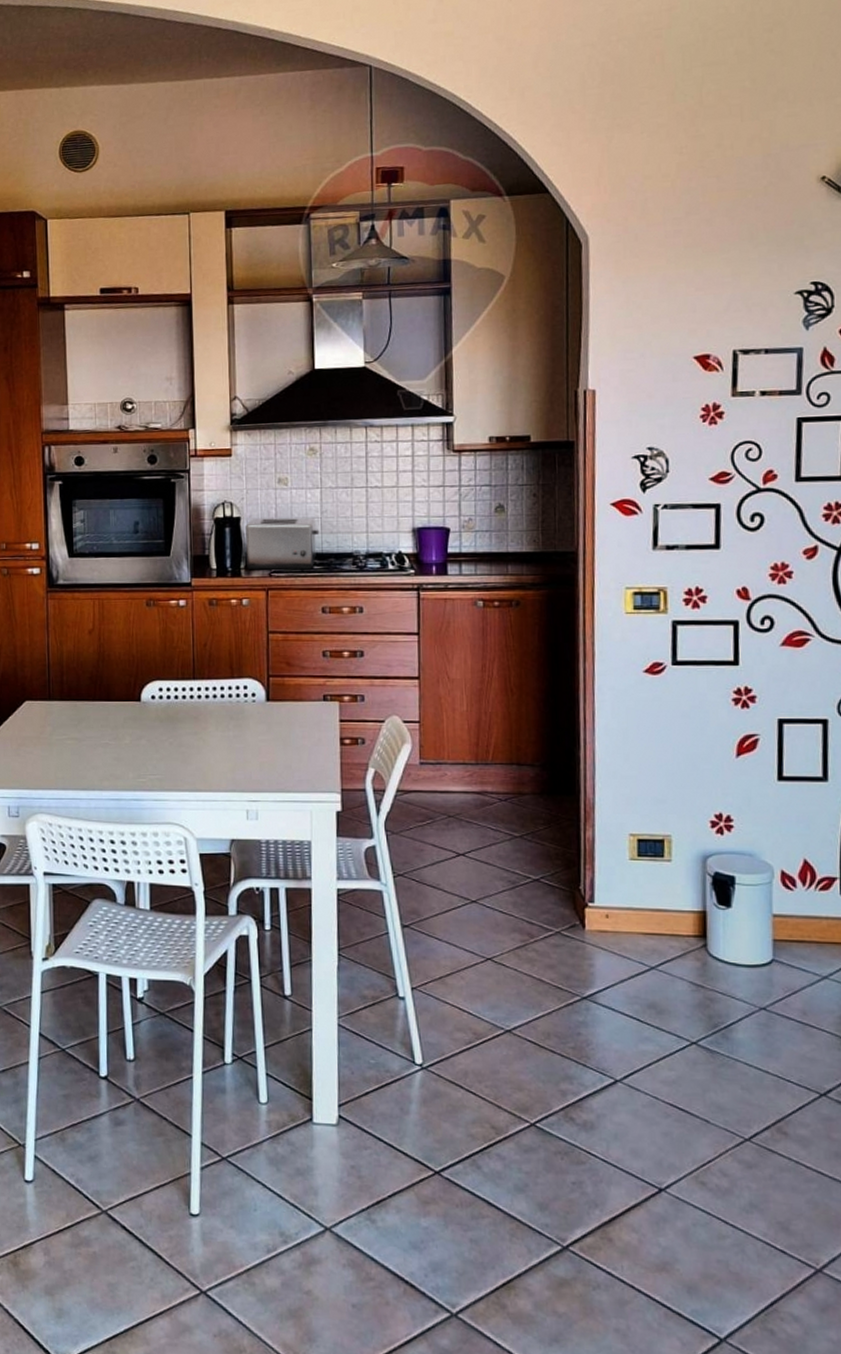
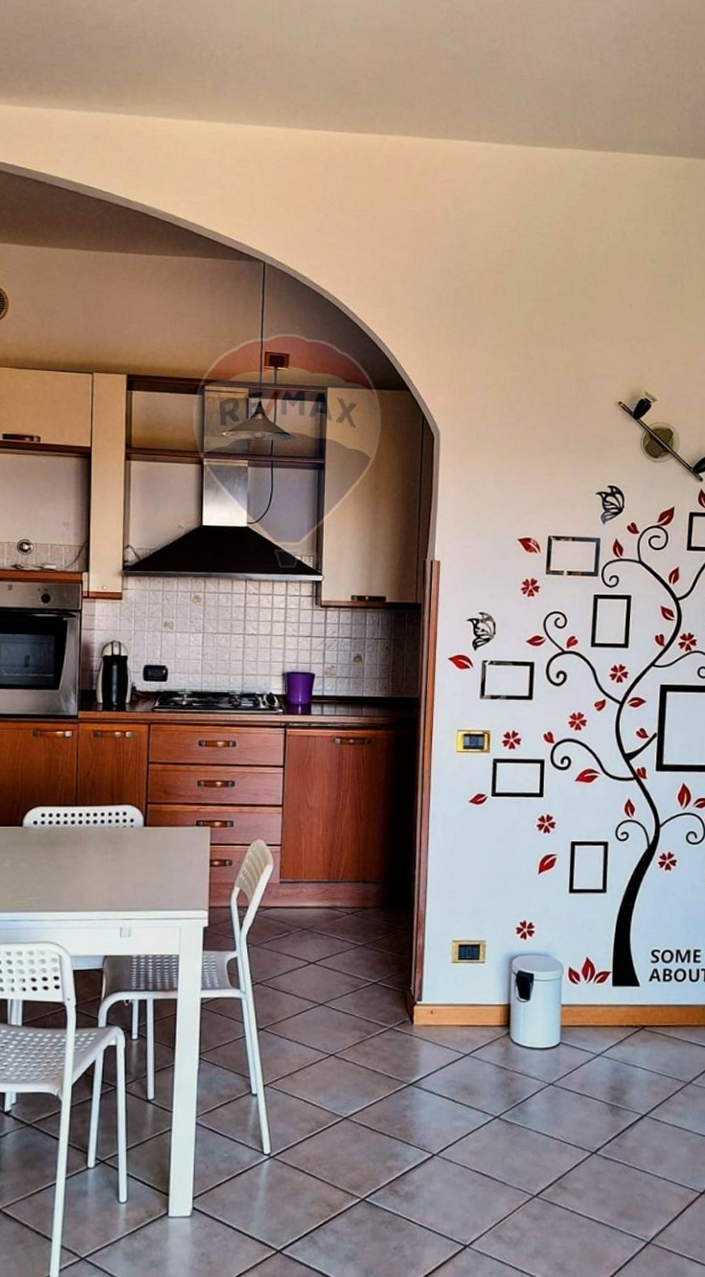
toaster: present [245,517,320,570] -> none [130,657,200,707]

